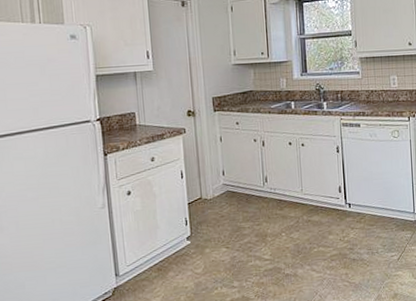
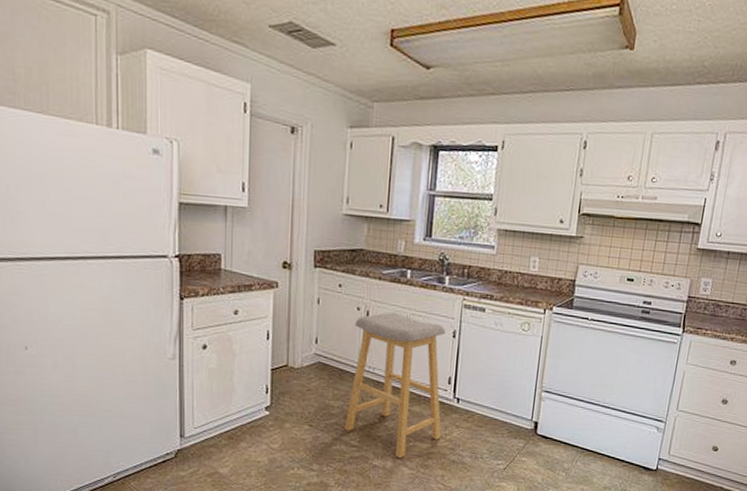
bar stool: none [254,138,340,265] -> present [344,312,446,459]

